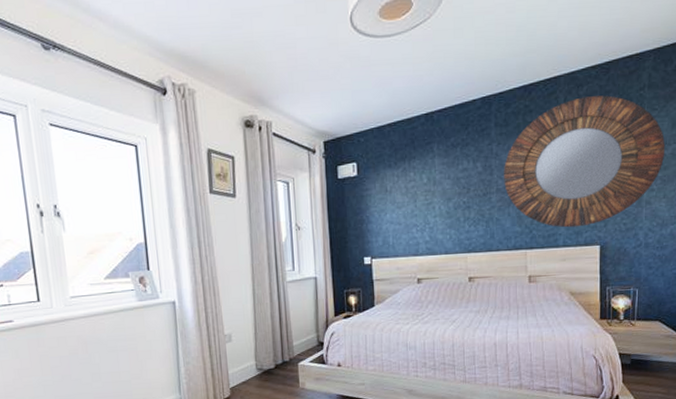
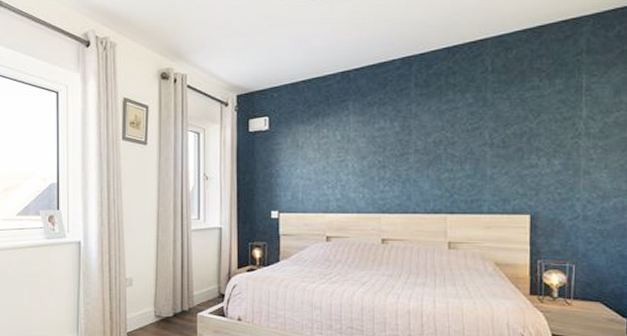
home mirror: present [504,95,666,228] -> none [423,59,607,194]

